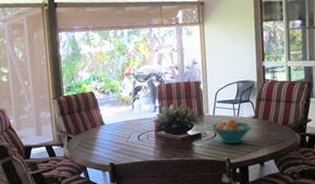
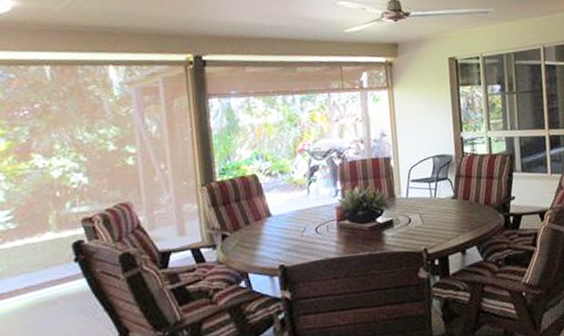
fruit bowl: present [210,118,252,144] -> none [404,200,451,231]

